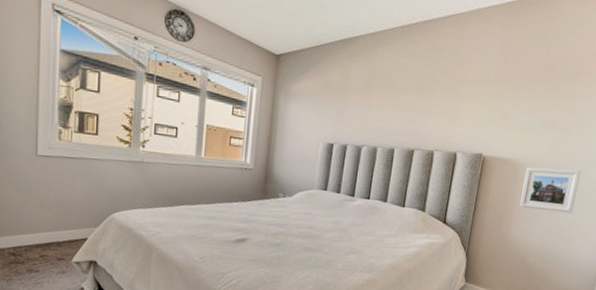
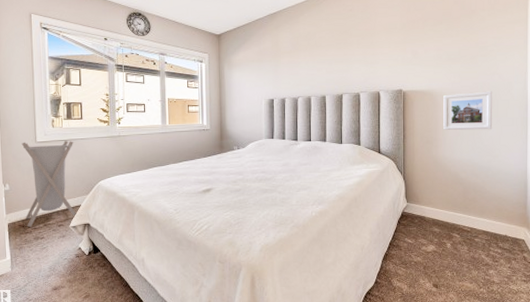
laundry hamper: none [18,153,84,257] -> present [21,141,77,227]

